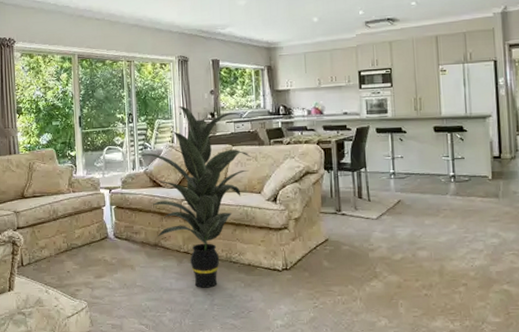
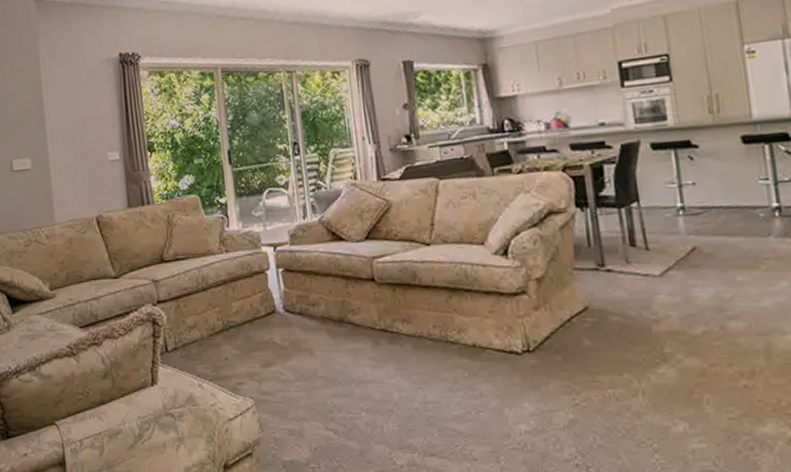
indoor plant: present [139,106,251,288] -> none [311,128,467,379]

